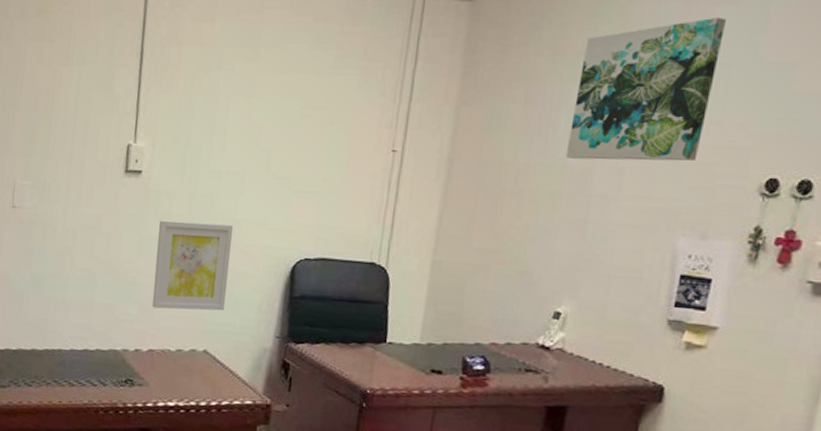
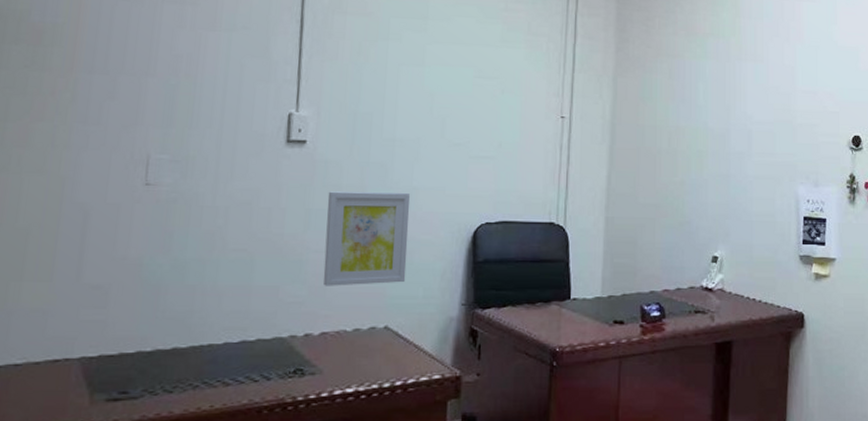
wall art: present [565,17,726,161] -> none [706,10,809,123]

